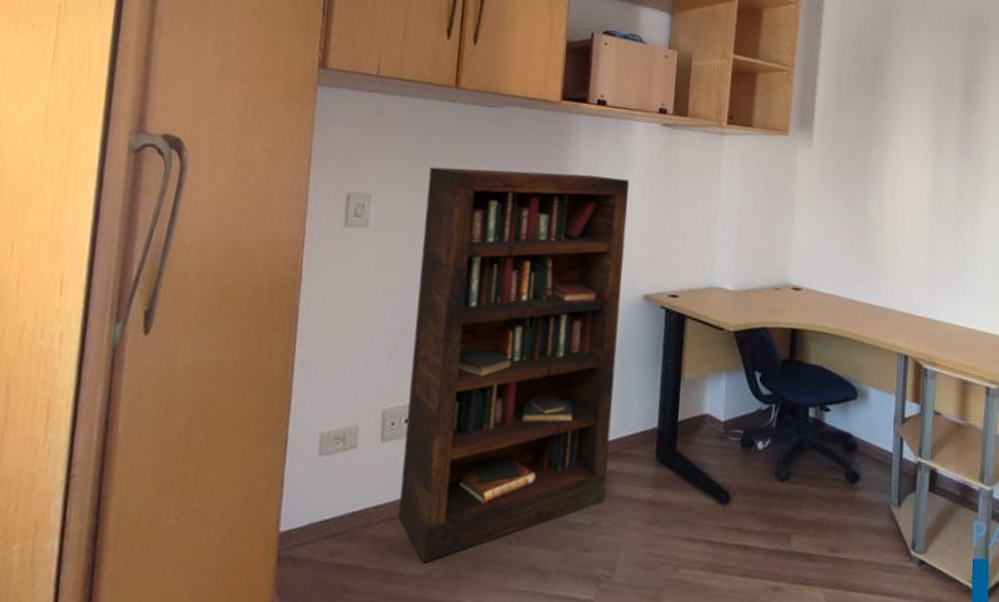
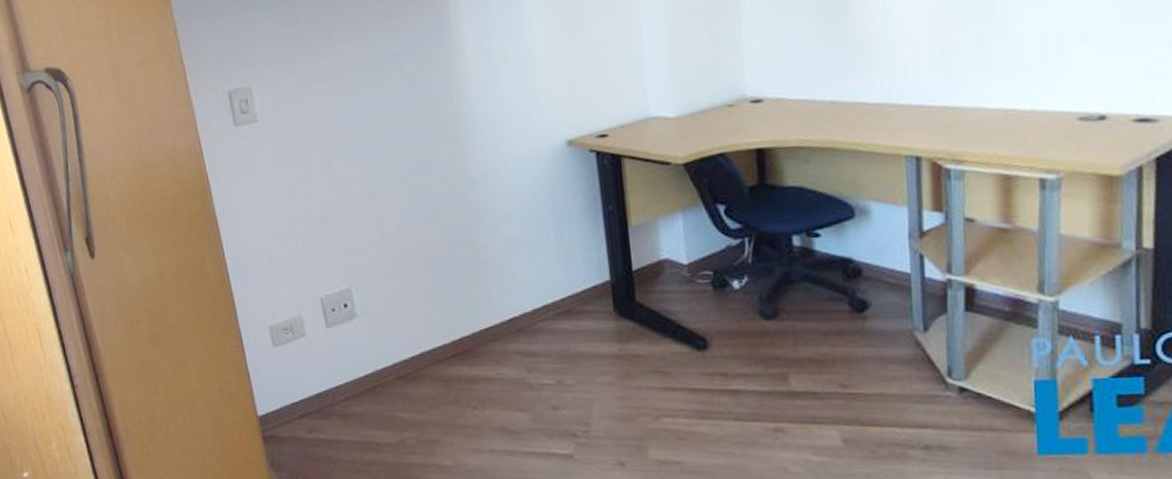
bookcase: present [397,166,630,563] -> none [302,12,566,432]

